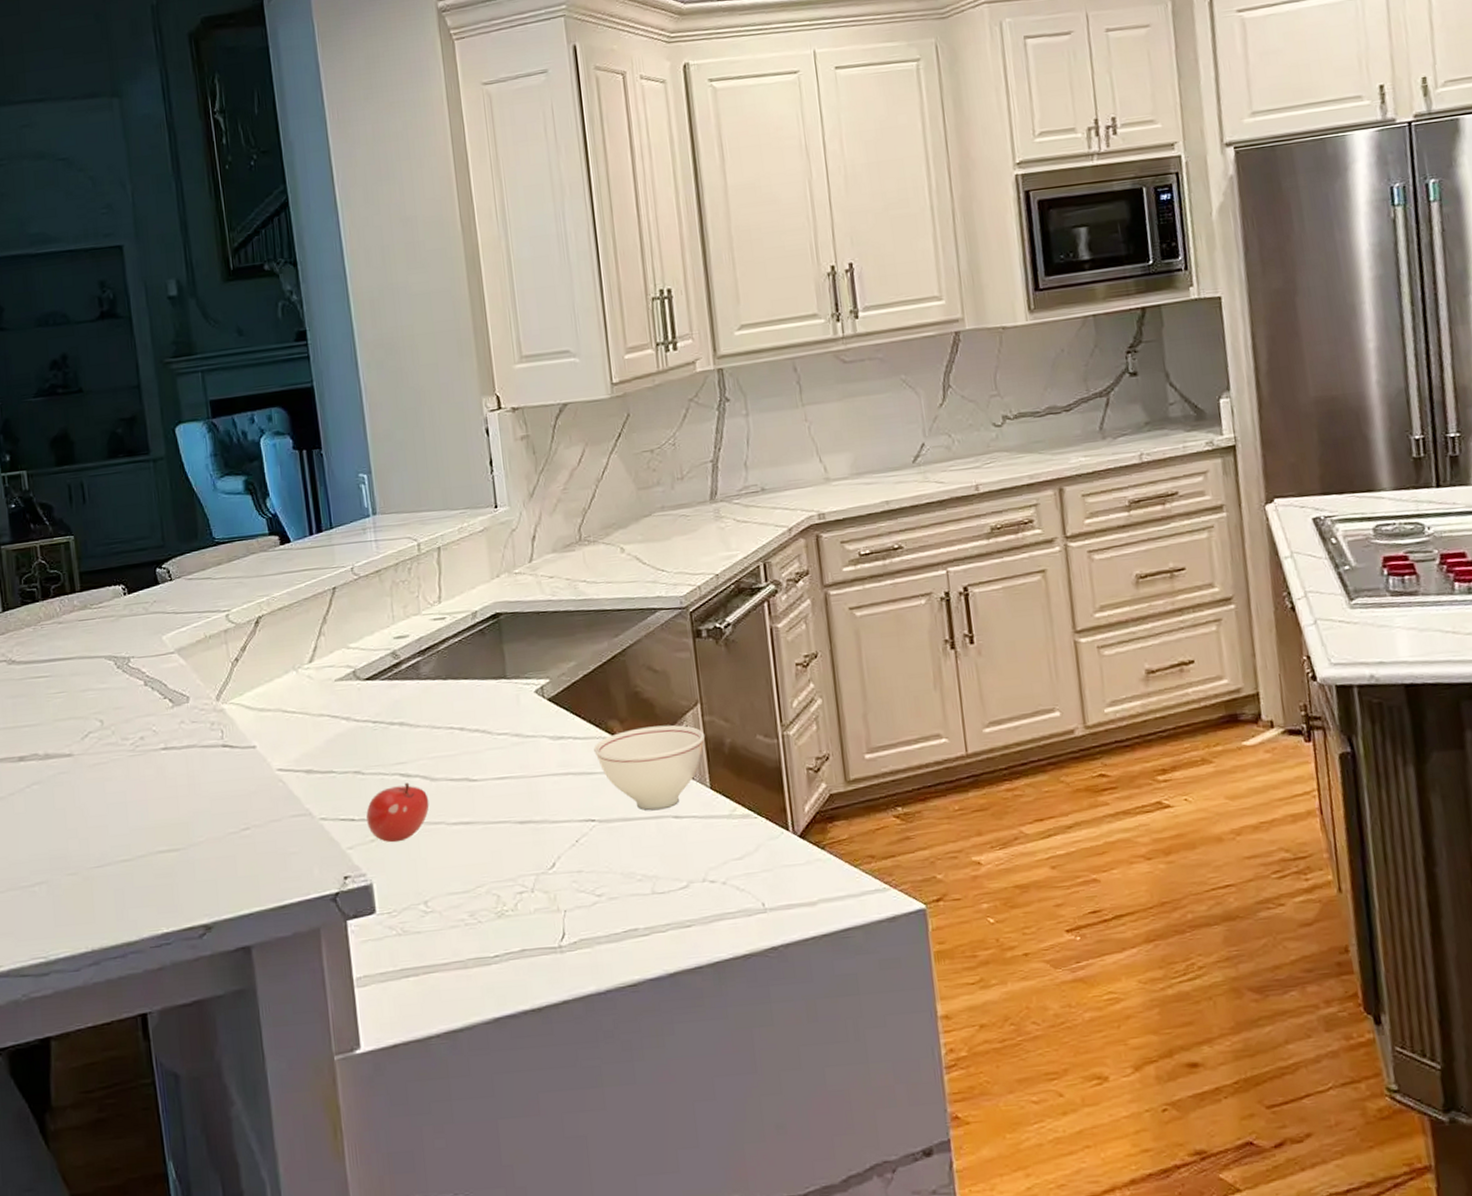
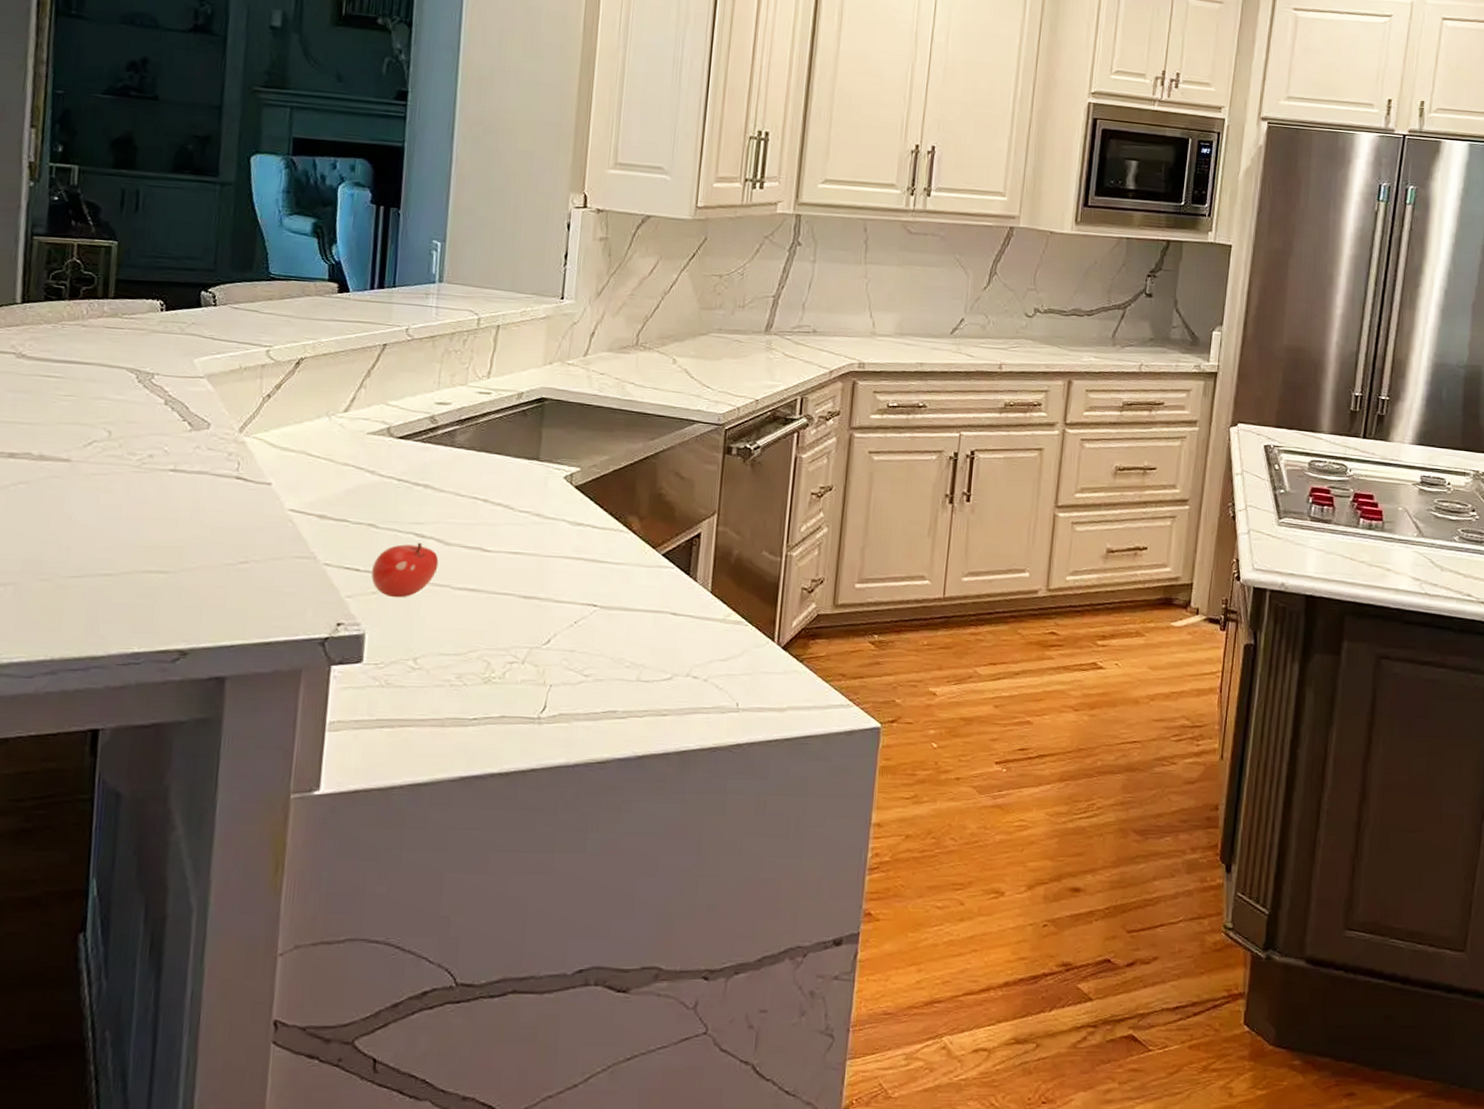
bowl: present [594,725,705,811] -> none [609,527,716,606]

